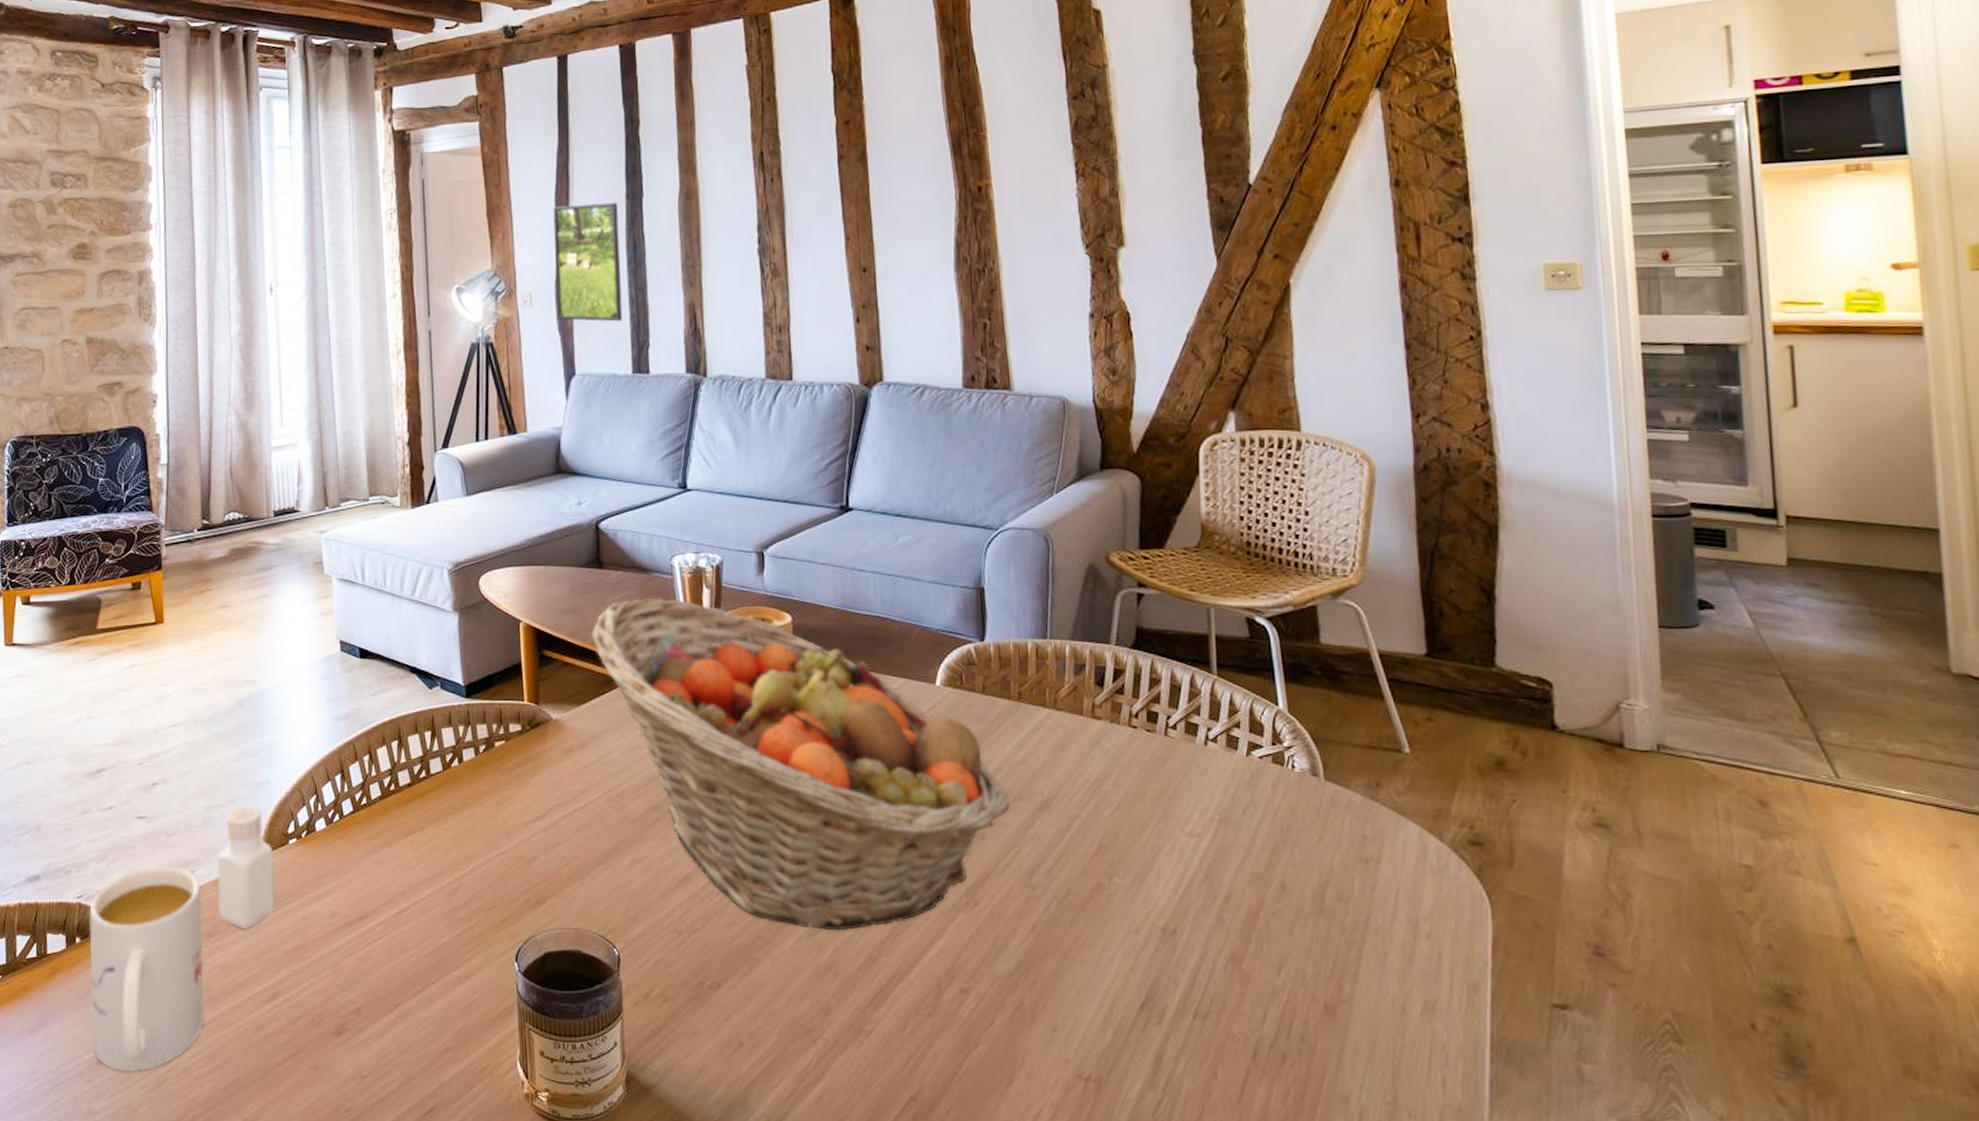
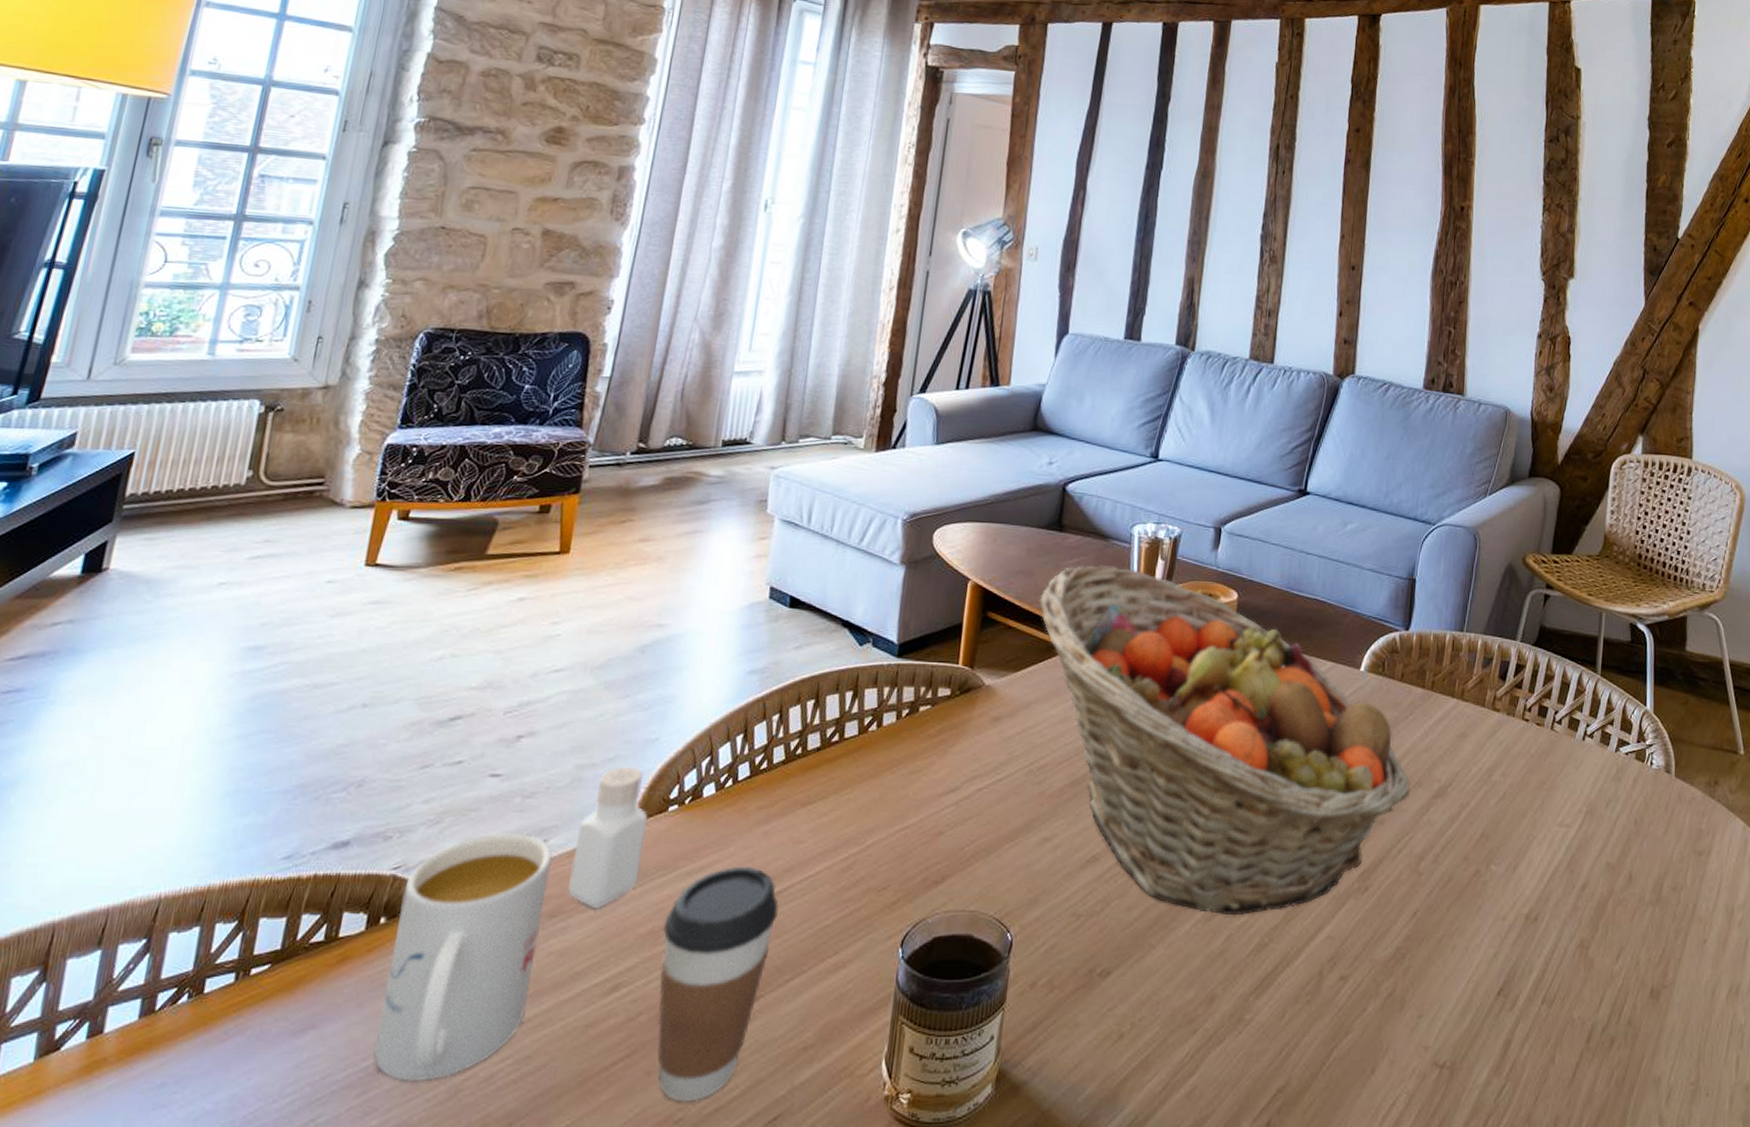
coffee cup: none [304,890,401,1094] -> present [657,866,779,1102]
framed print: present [553,202,623,322] -> none [1060,166,1137,287]

